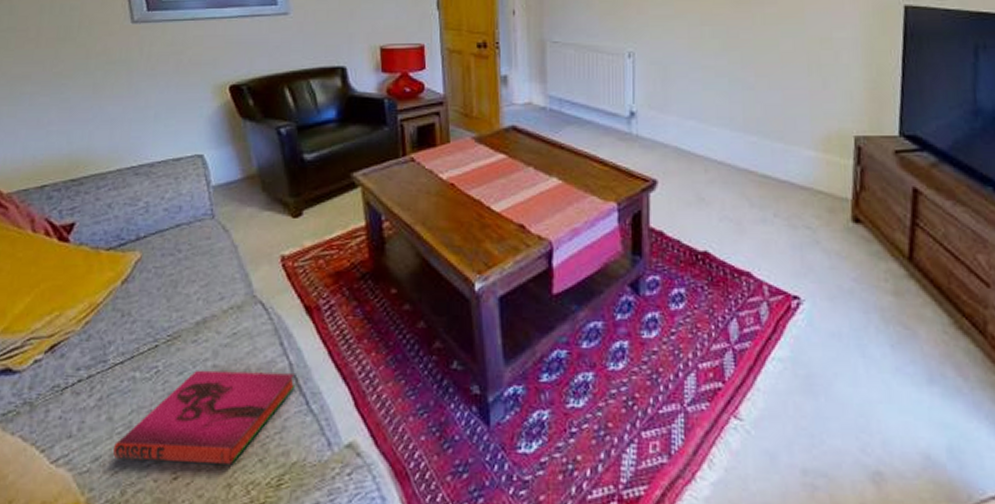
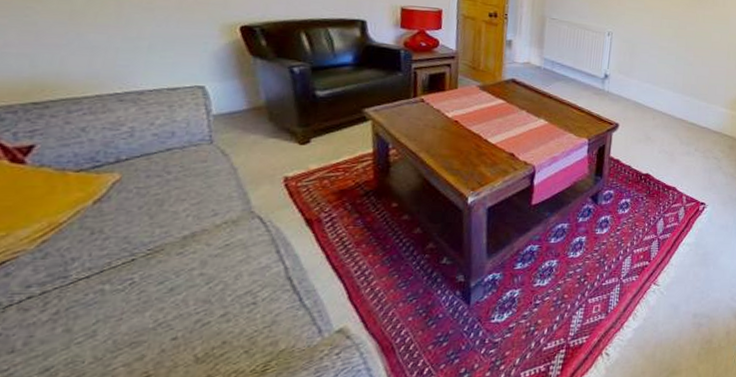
hardback book: present [113,369,296,464] -> none [69,276,290,367]

